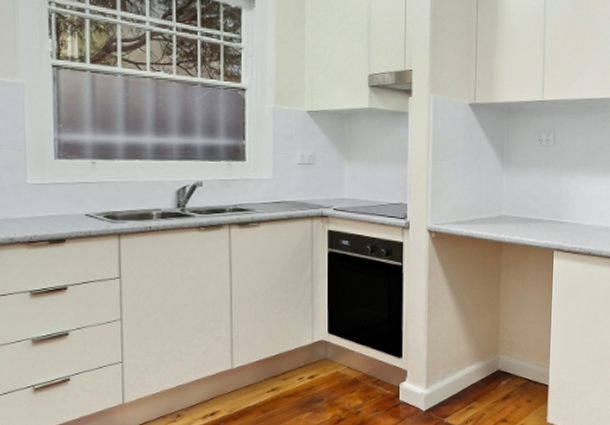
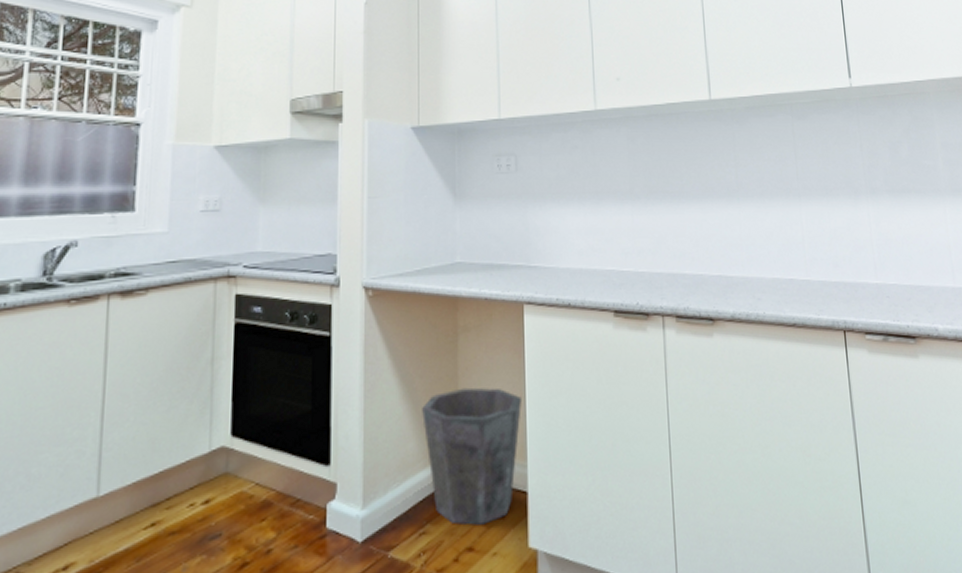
waste bin: none [472,309,548,405] -> present [422,387,522,525]

